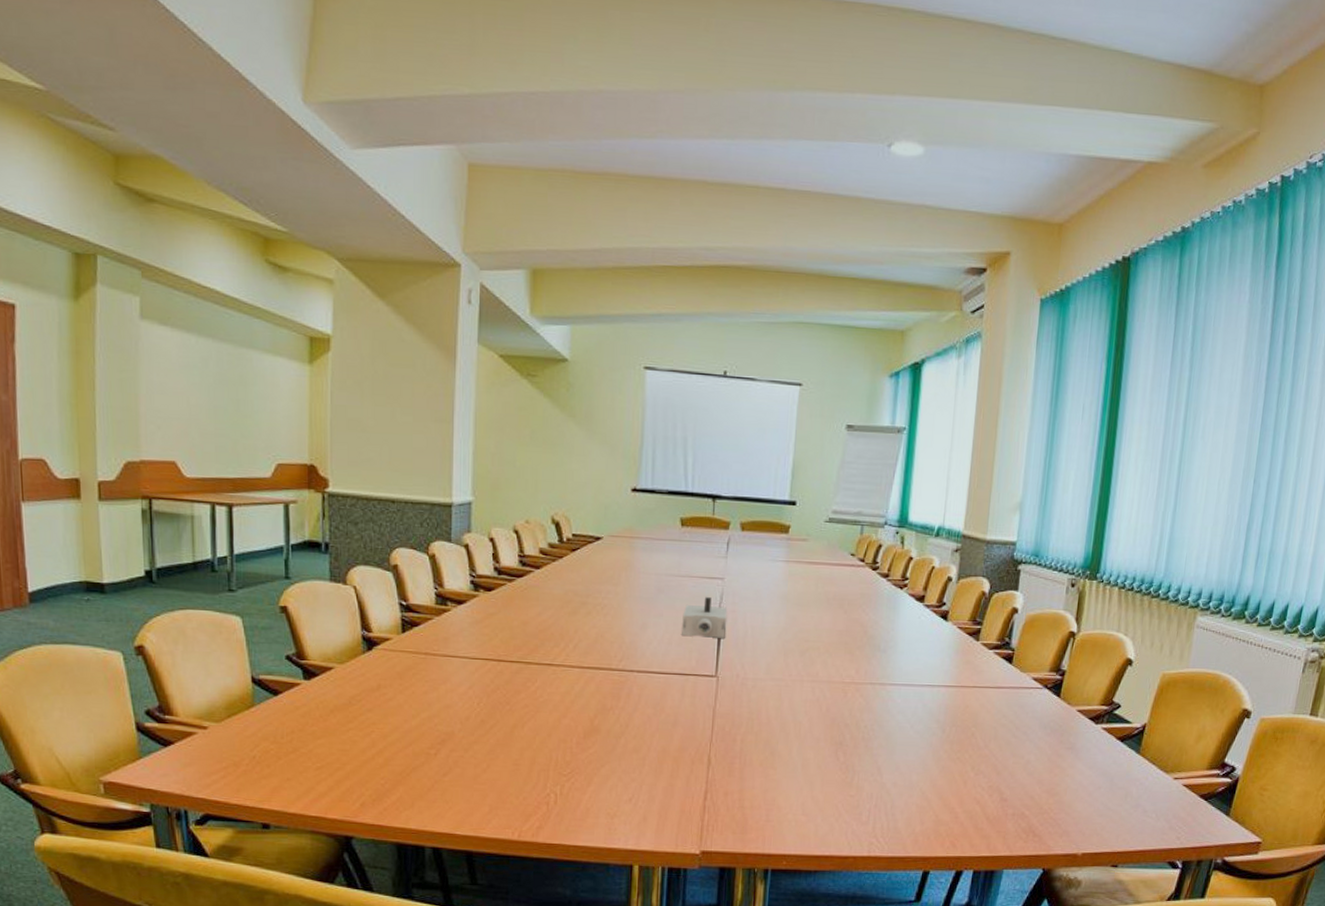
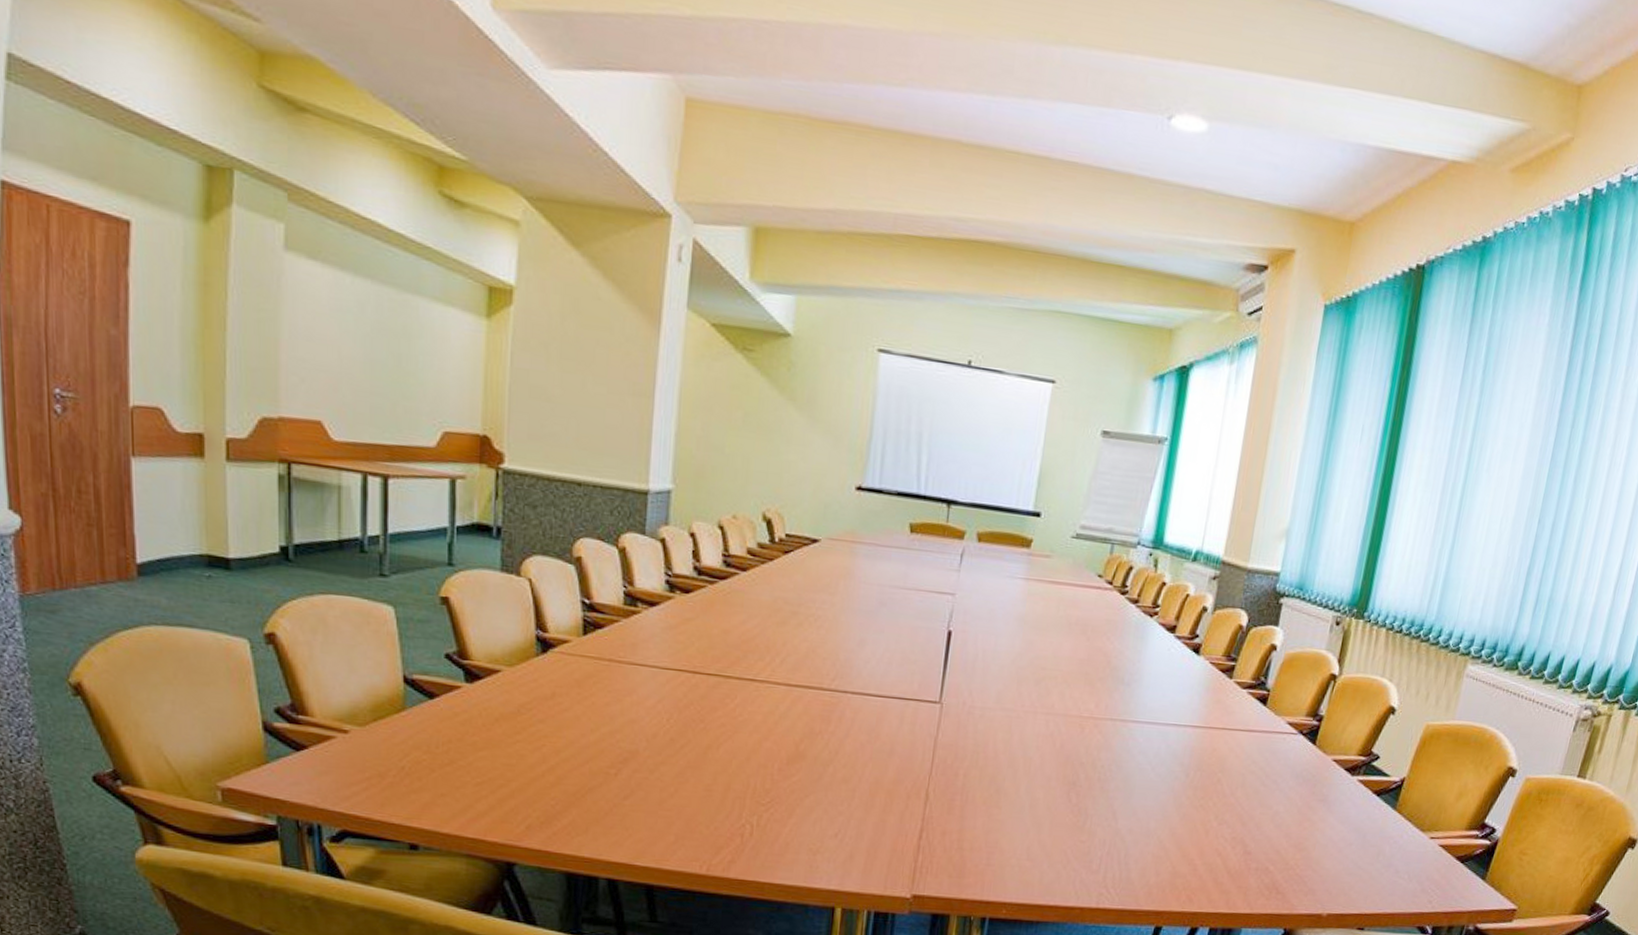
projector: present [682,596,728,639] -> none [904,612,957,662]

